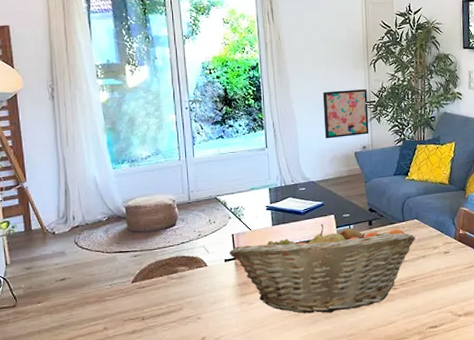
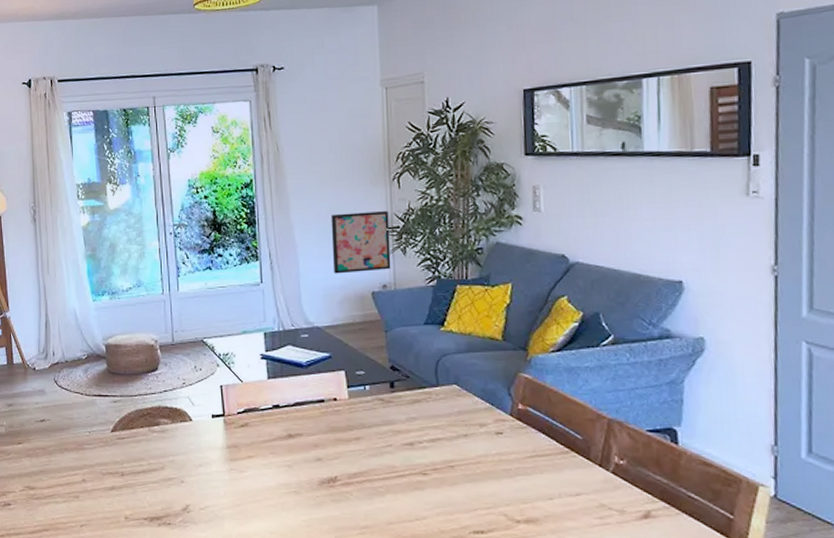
fruit basket: present [229,224,416,314] -> none [217,381,455,495]

